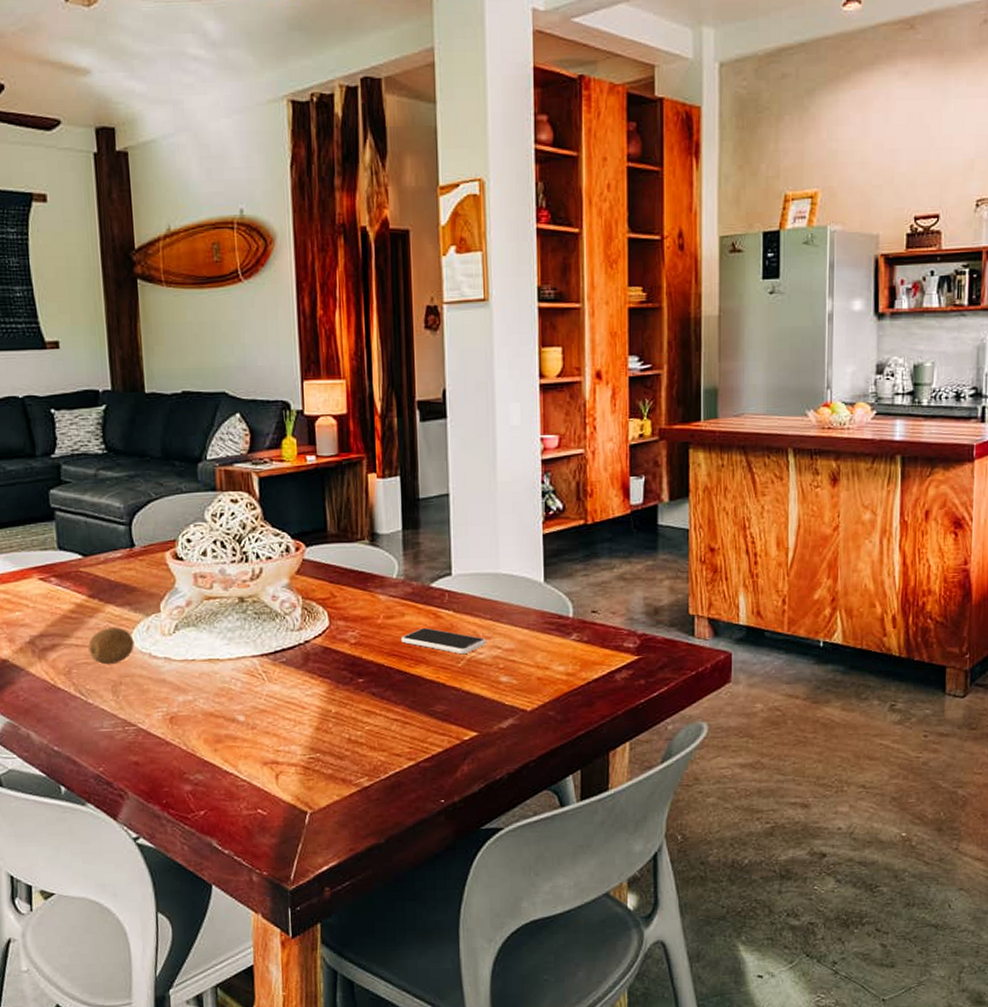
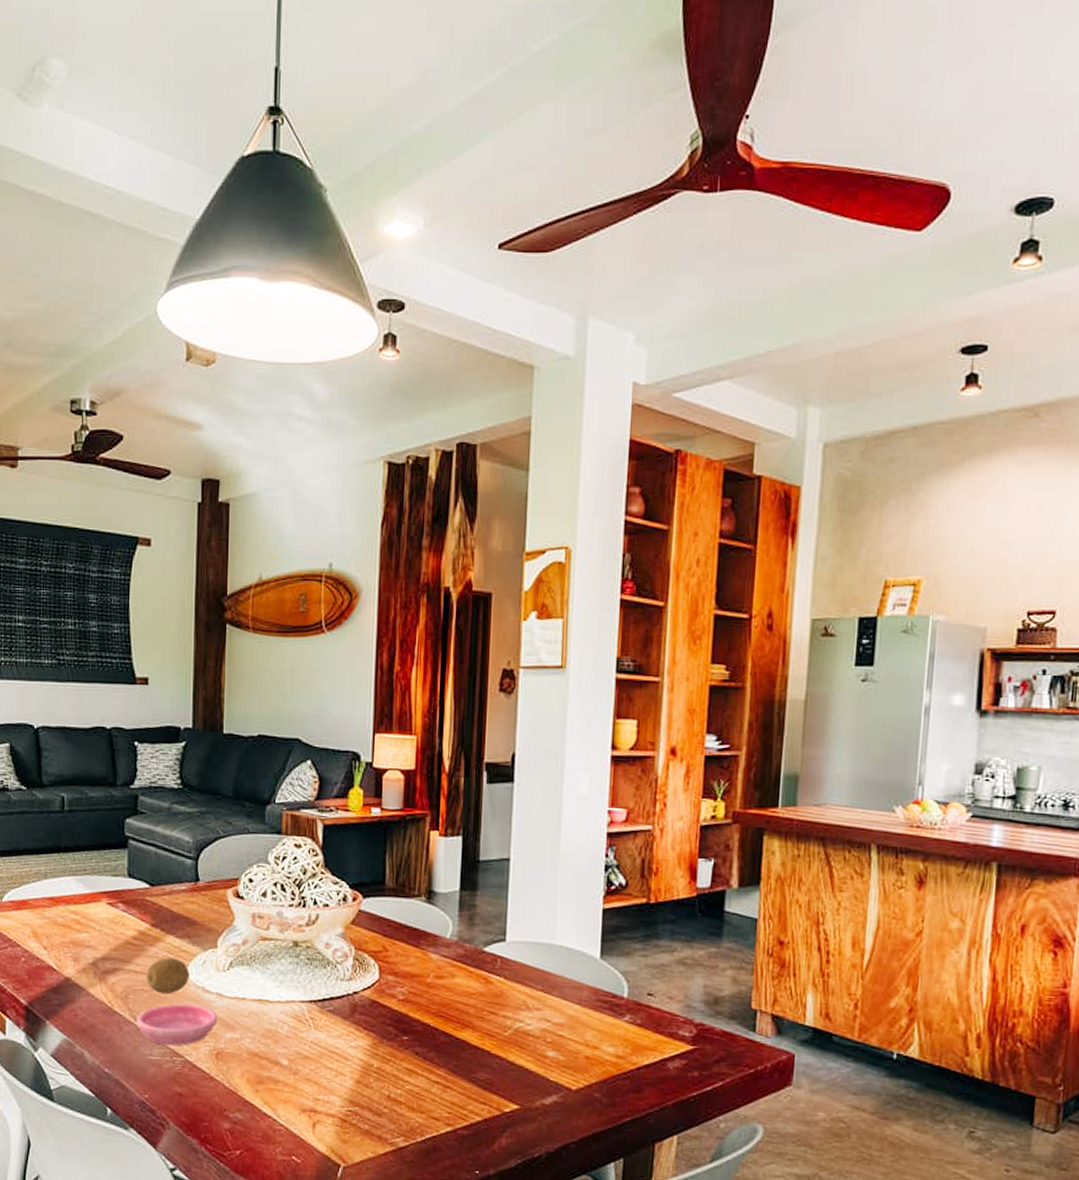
saucer: none [83,672,168,716] -> present [137,1003,217,1046]
smartphone: present [401,628,486,655] -> none [449,992,536,1024]

